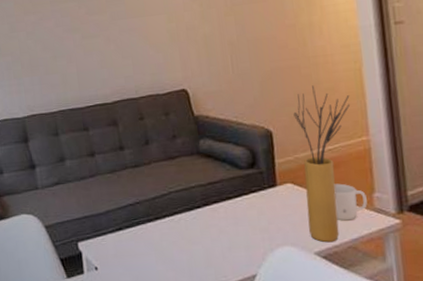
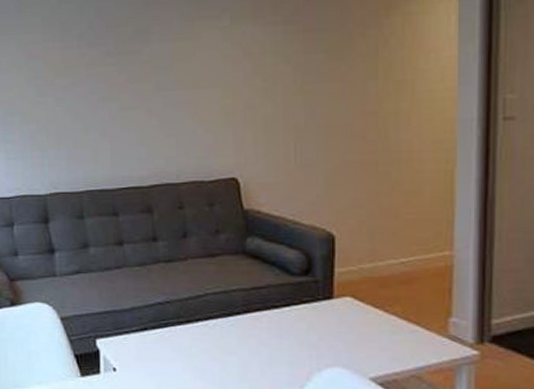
vase: present [293,85,350,243] -> none [363,185,435,368]
mug: present [334,183,368,221] -> none [401,302,441,346]

